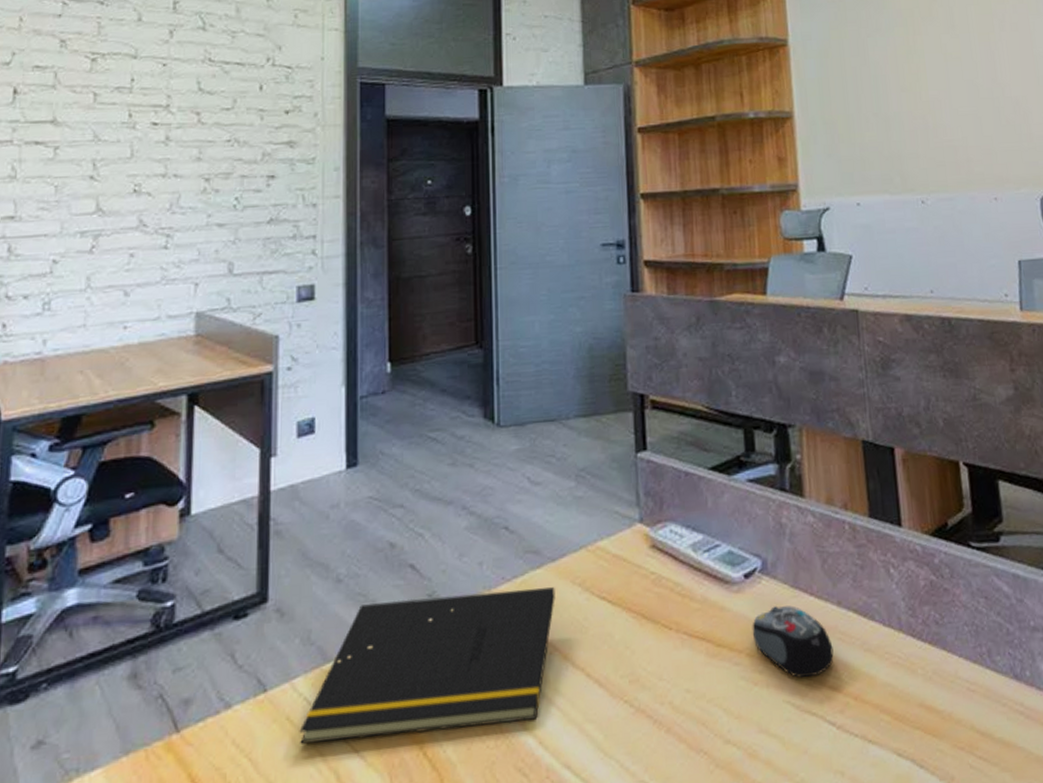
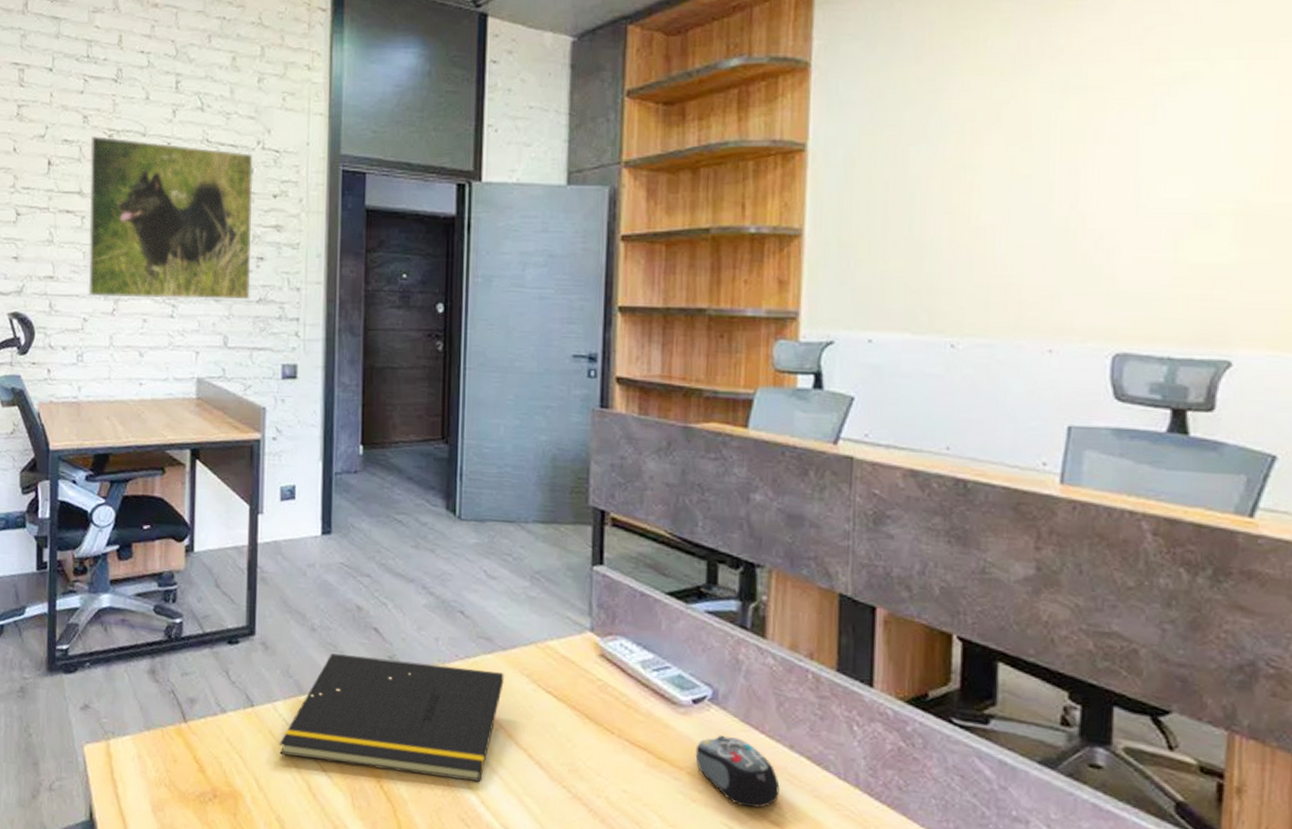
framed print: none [61,59,263,235] -> present [89,135,254,300]

